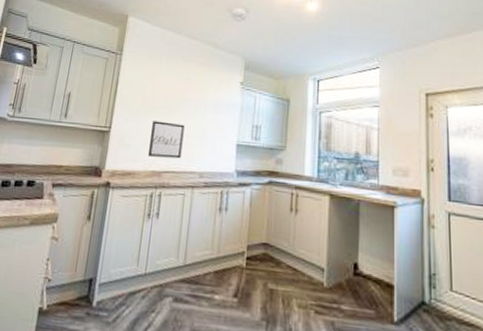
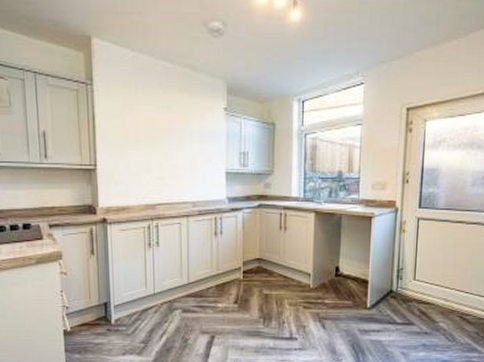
wall art: present [147,121,185,159] -> none [138,155,173,191]

